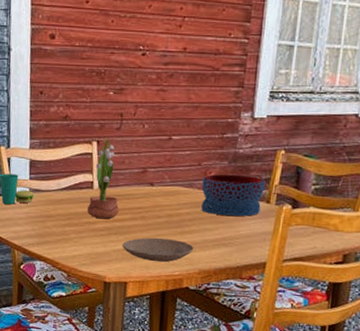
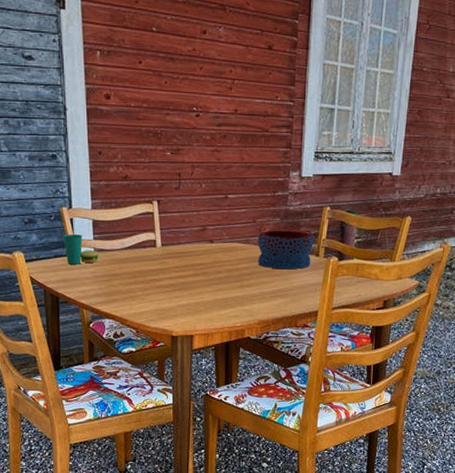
potted flower: present [86,137,120,219] -> none [151,196,183,275]
plate: present [122,237,194,263] -> none [187,292,253,315]

